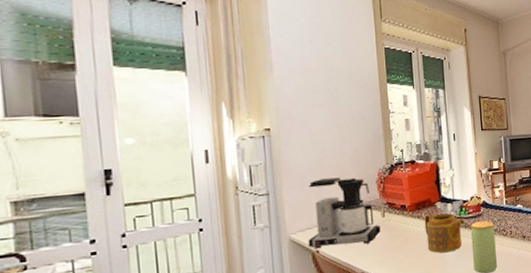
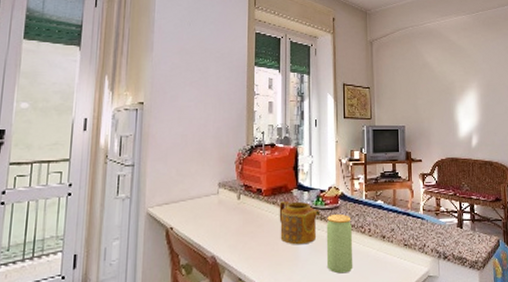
coffee maker: present [307,177,381,249] -> none [163,154,235,226]

